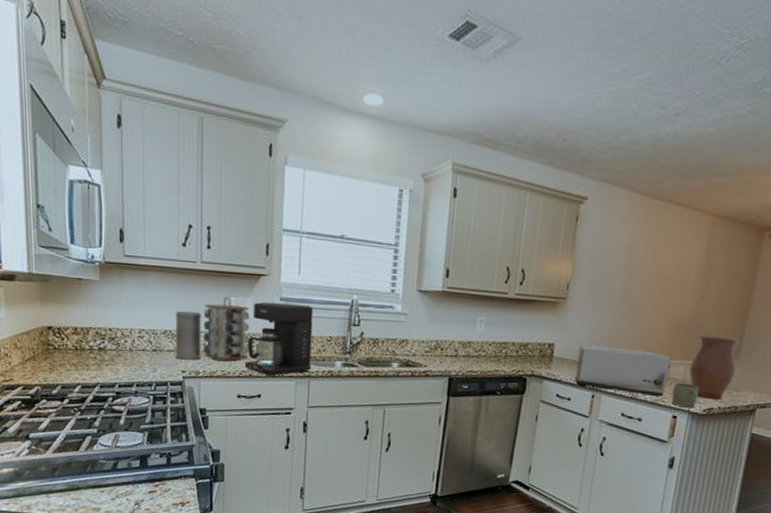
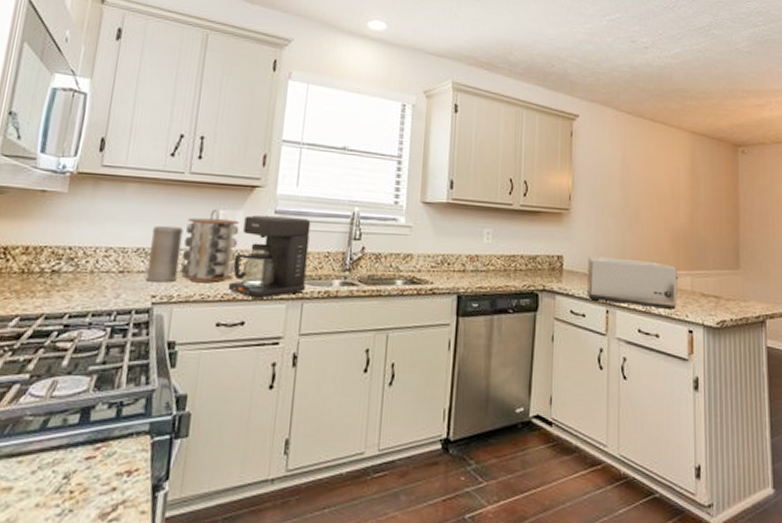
mug: present [671,382,699,408] -> none [684,294,709,321]
vase: present [689,335,741,400] -> none [696,245,739,311]

